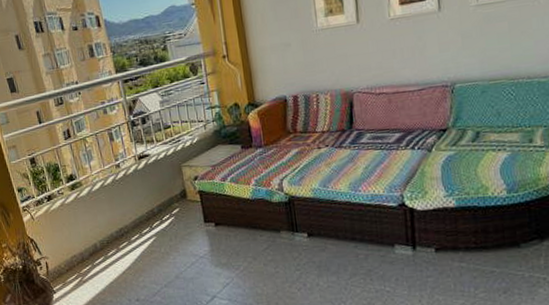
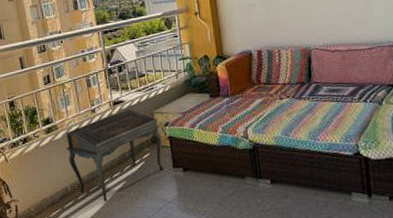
writing desk: none [90,163,195,257] -> present [65,109,165,201]

